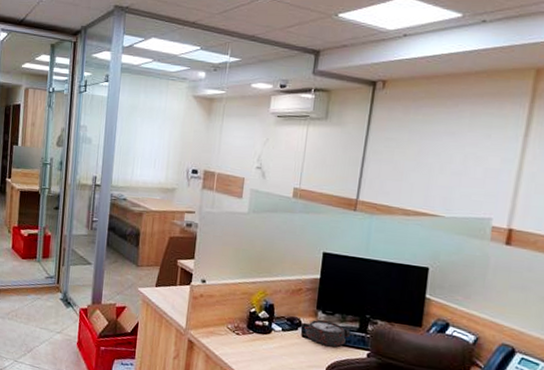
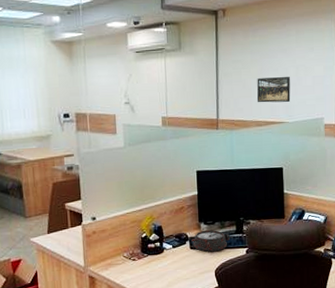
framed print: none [408,161,454,193] -> present [256,77,291,103]

